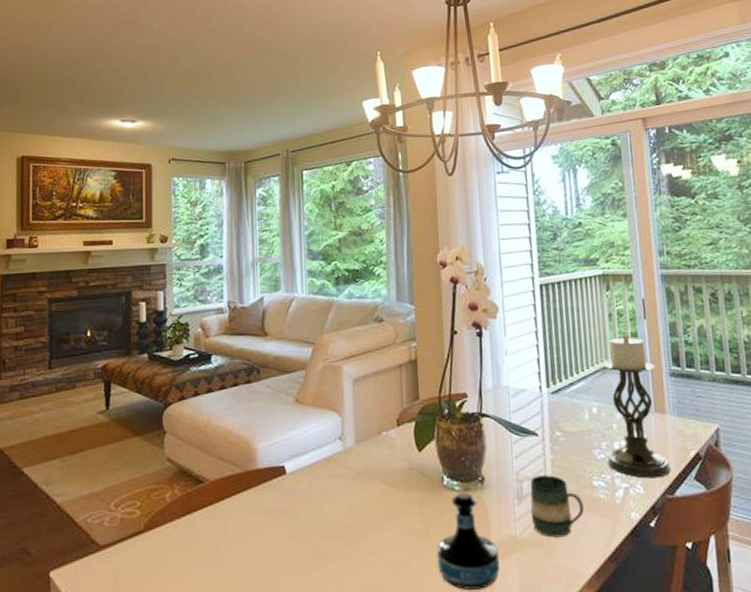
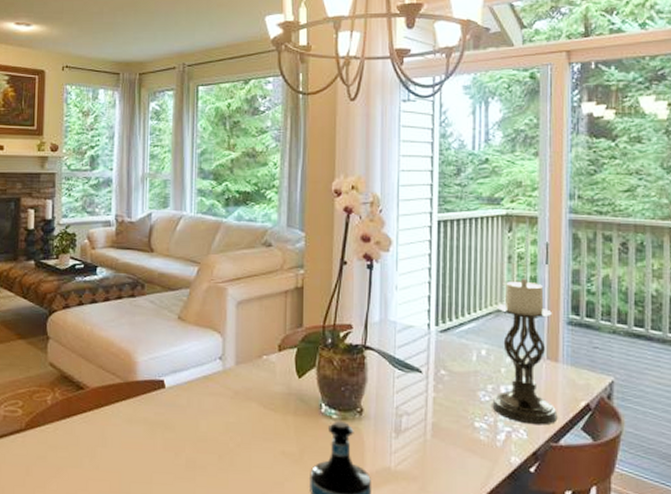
mug: present [530,475,584,538] -> none [407,411,463,474]

